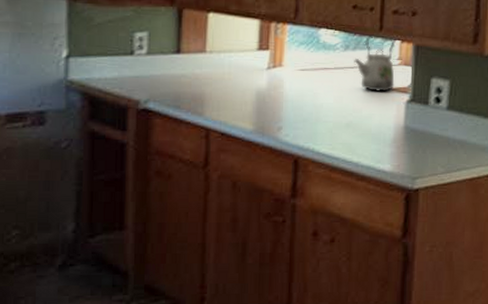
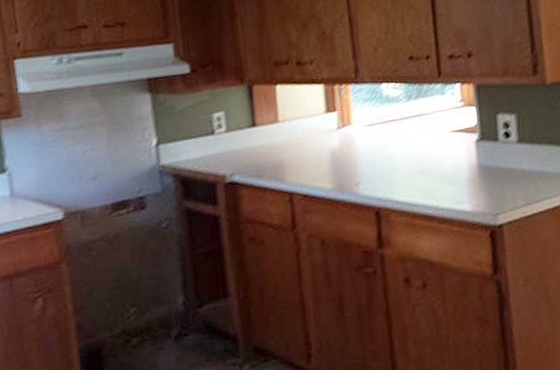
kettle: present [354,36,396,92] -> none [418,83,462,136]

